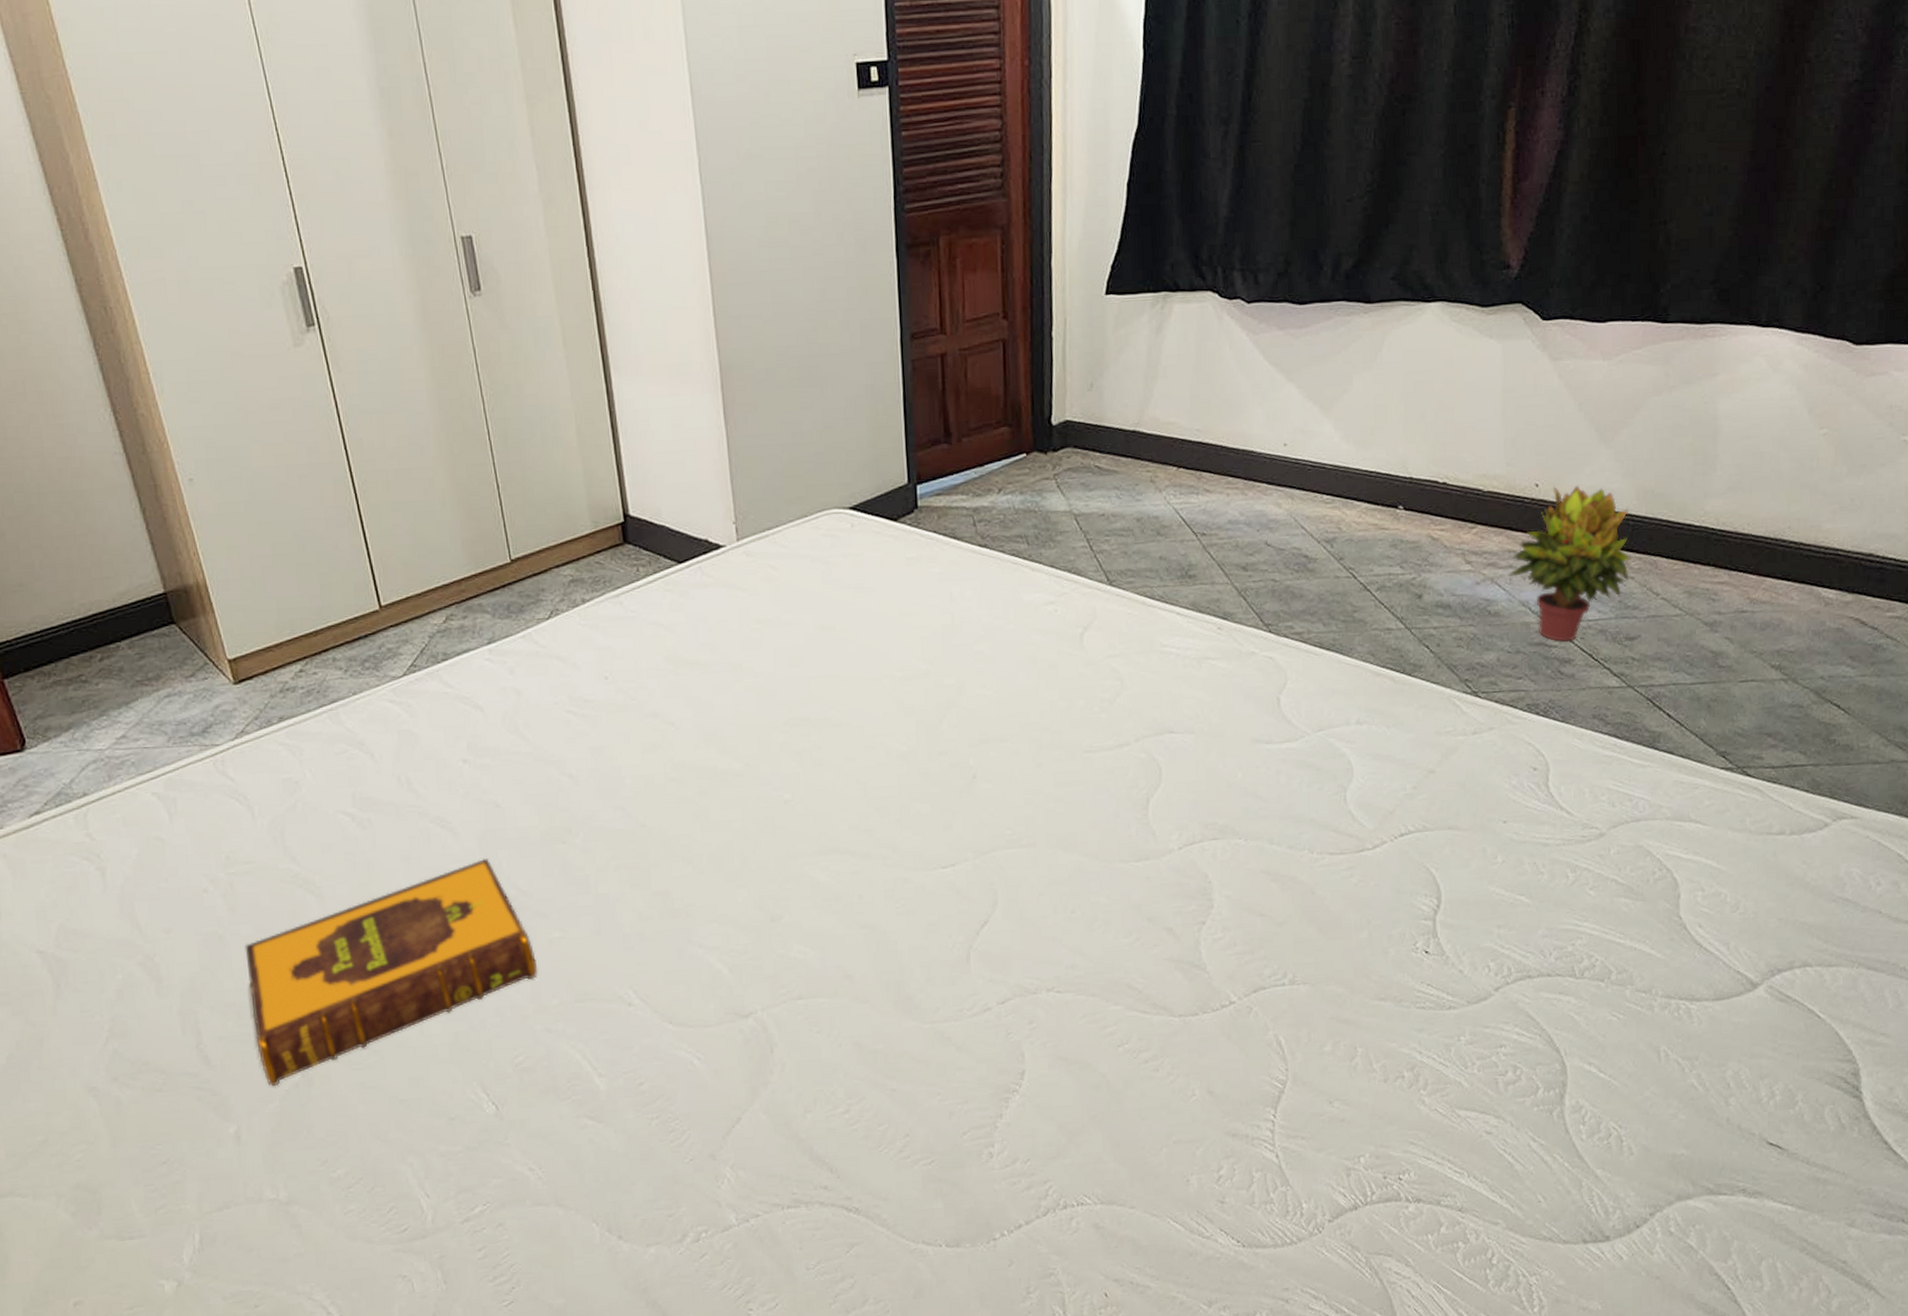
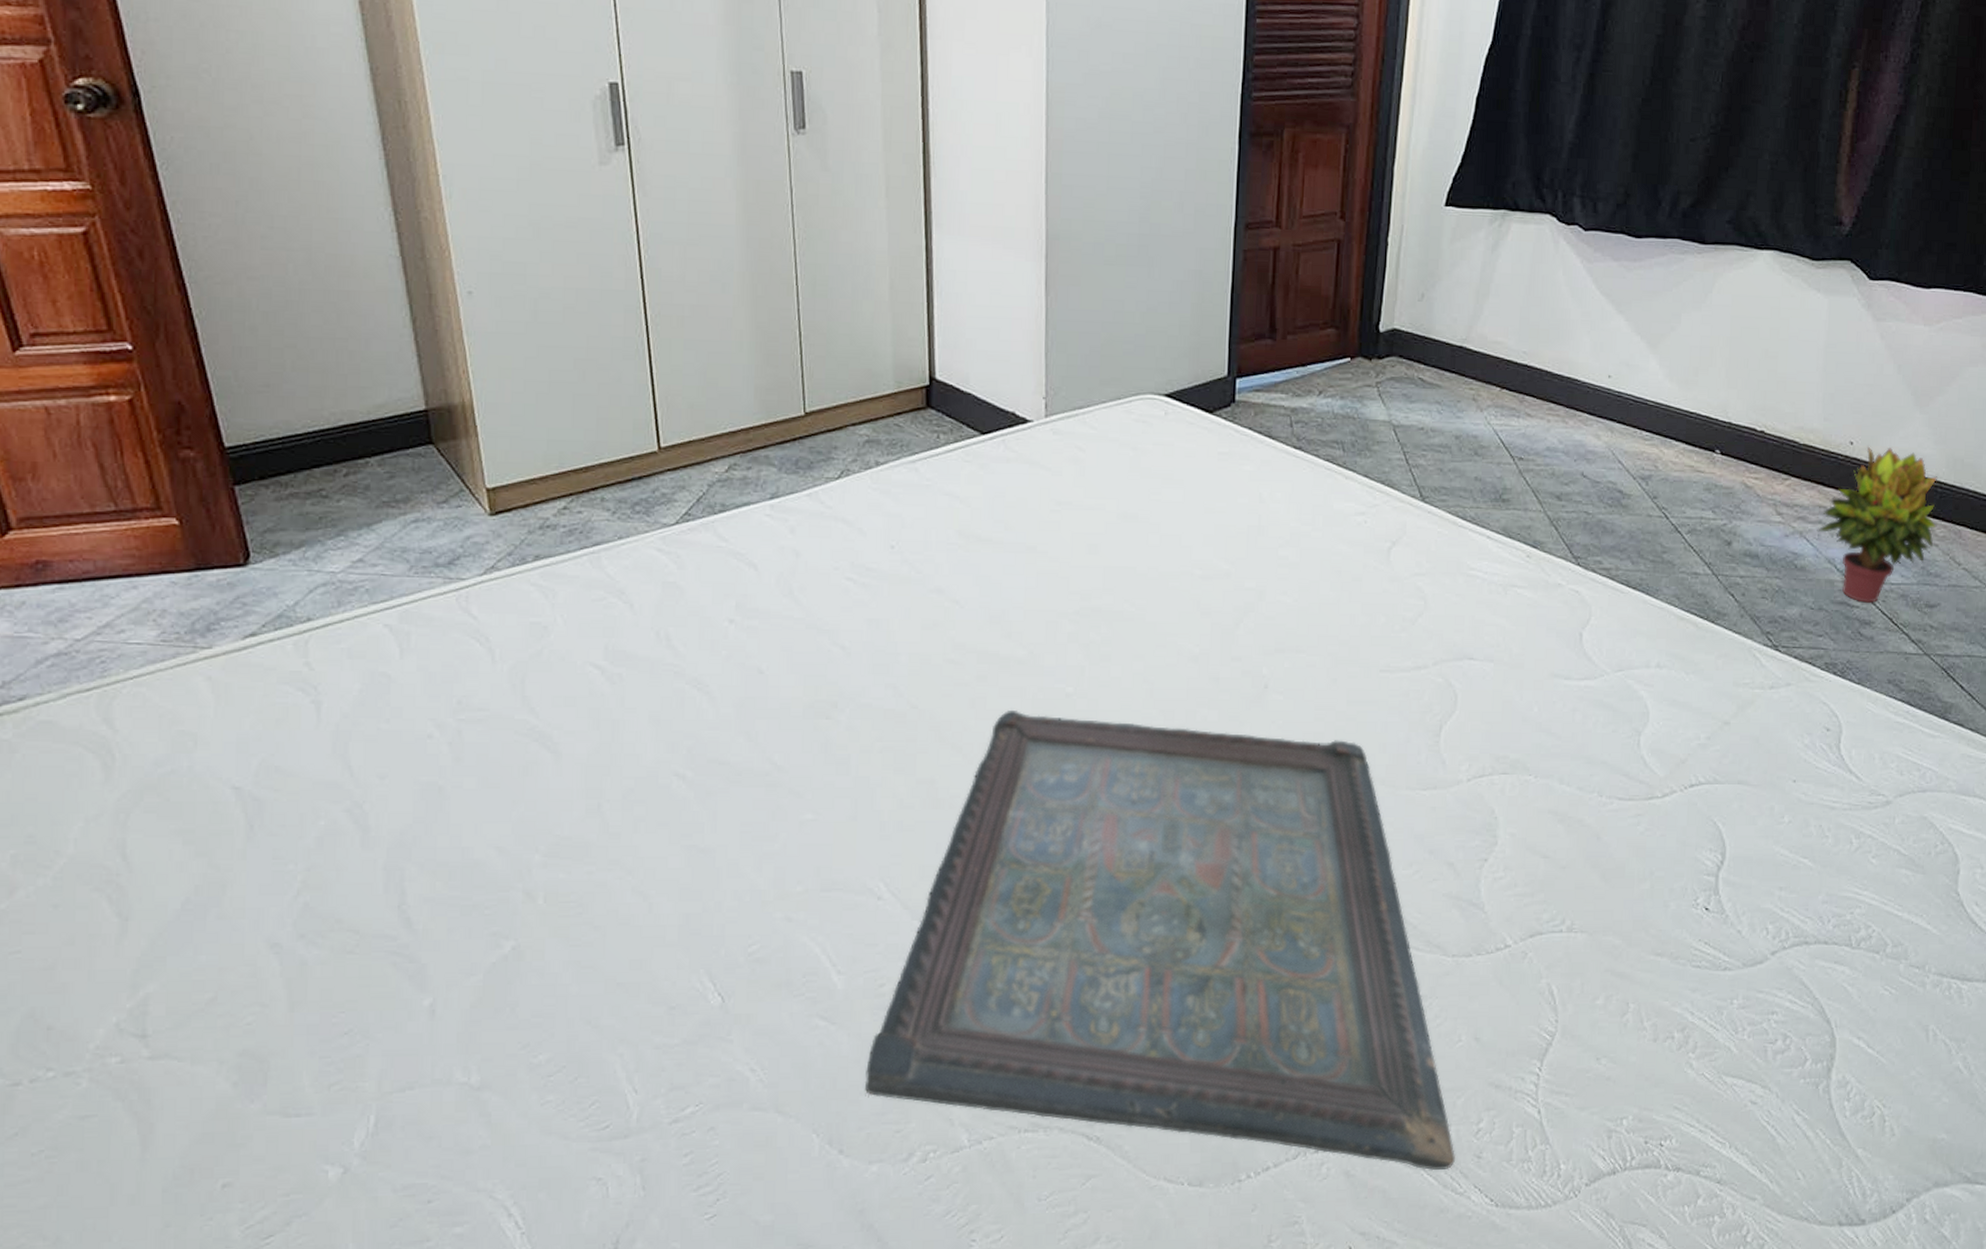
hardback book: present [244,859,538,1087] -> none [465,728,785,958]
serving tray: none [635,819,1199,1218] -> present [865,709,1455,1171]

